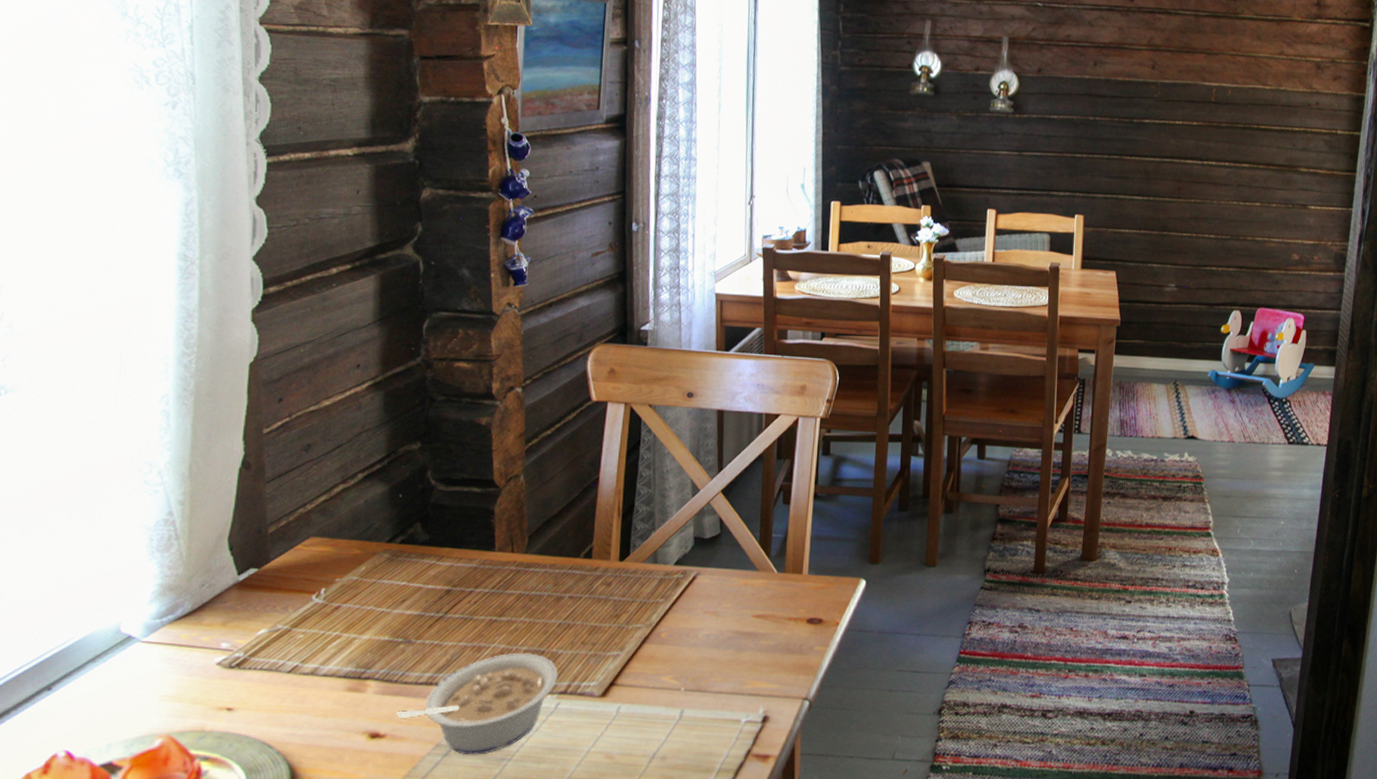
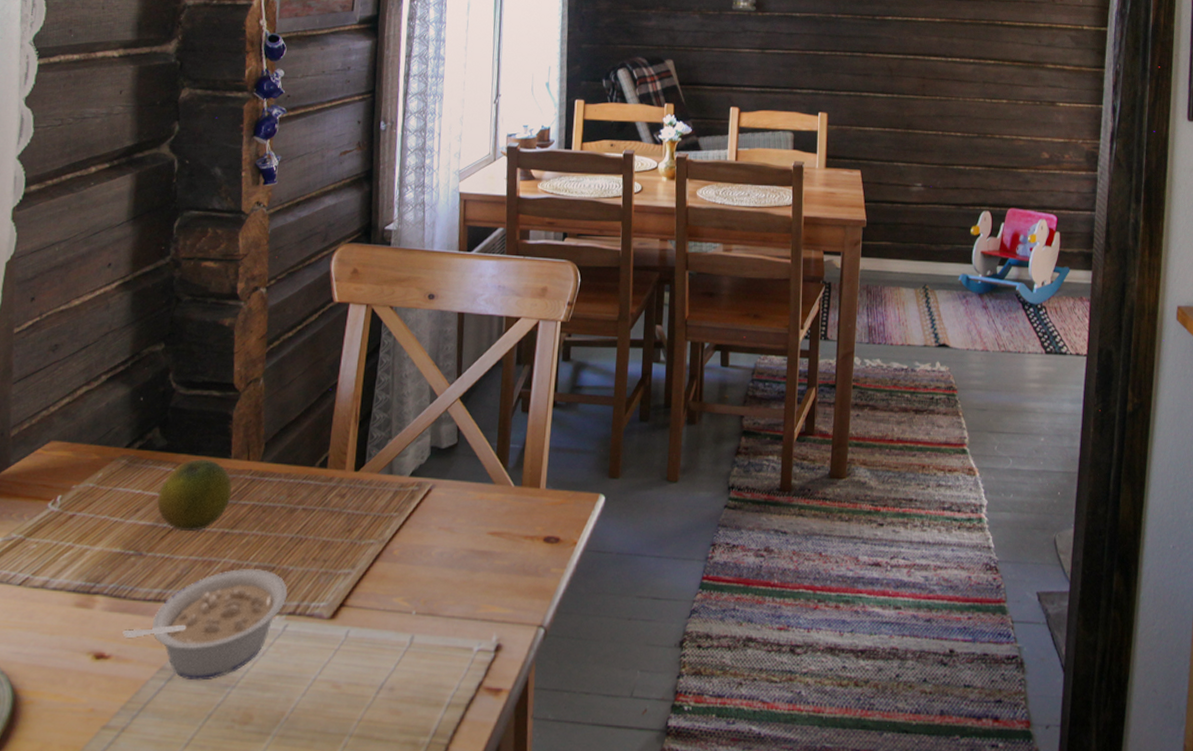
fruit: none [423,551,497,619] -> present [157,458,232,531]

